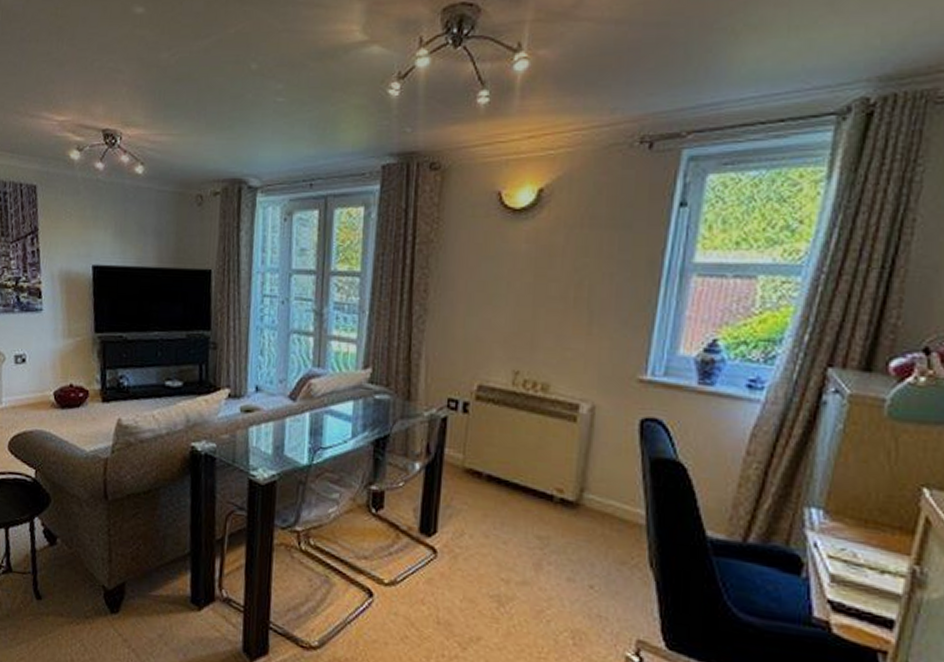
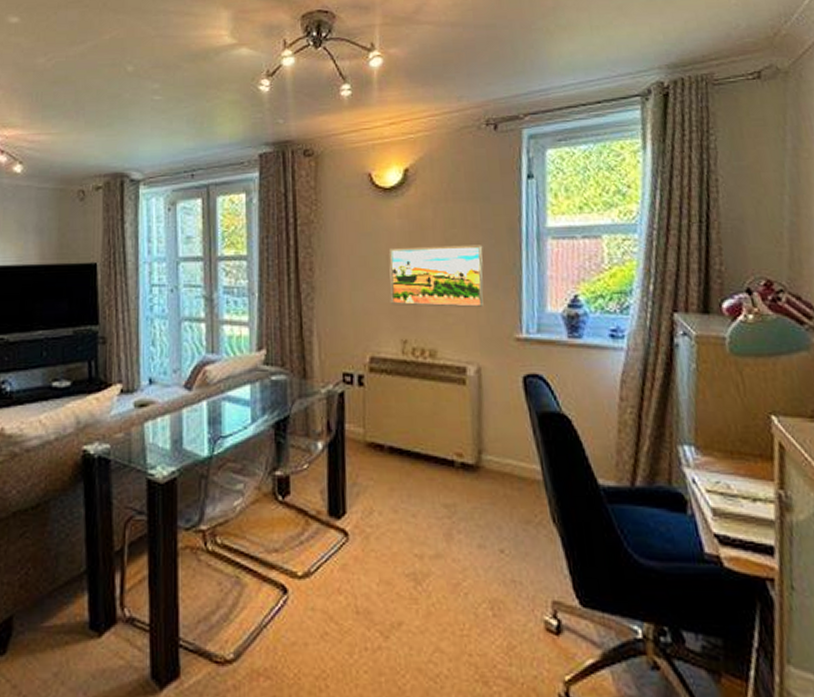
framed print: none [506,275,616,345] -> present [389,245,484,308]

